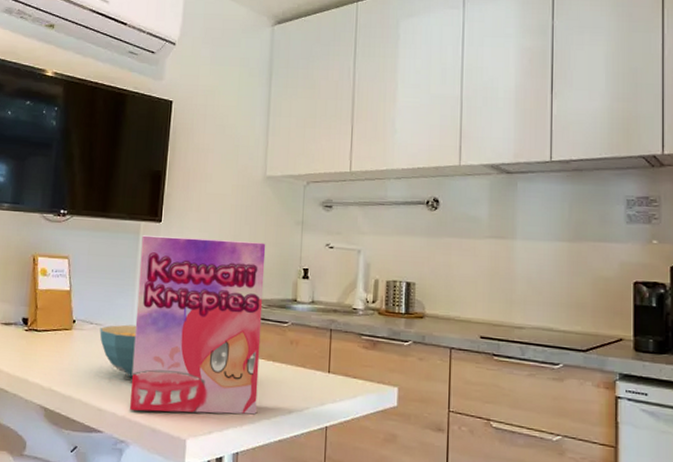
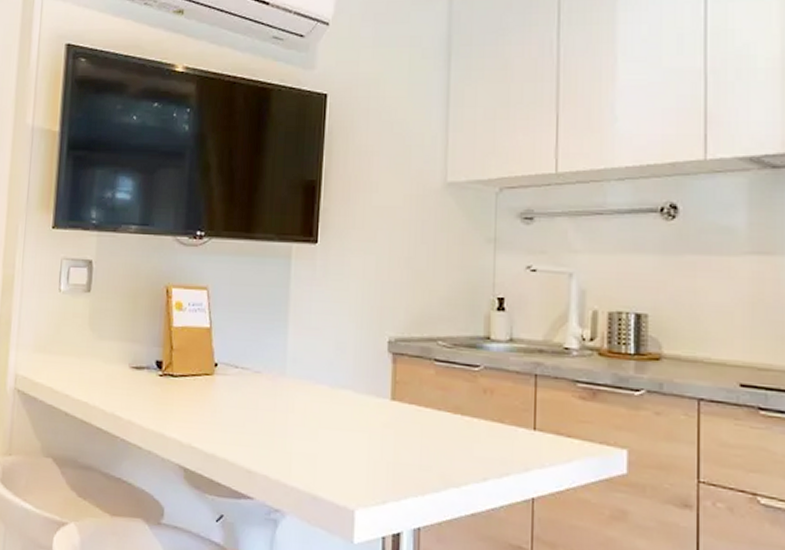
cereal bowl: present [99,324,136,378] -> none [246,368,290,434]
cereal box: present [130,235,266,415] -> none [285,260,449,482]

